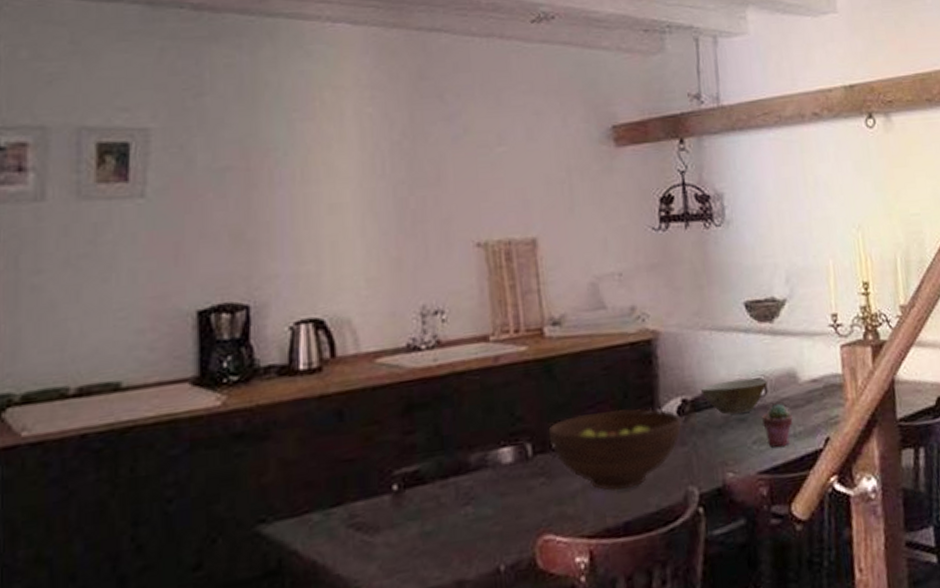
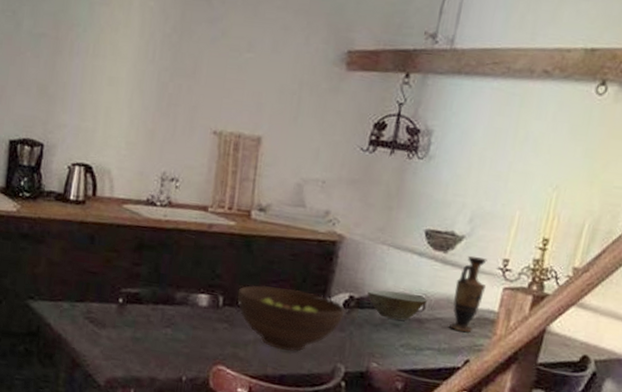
potted succulent: present [762,404,793,448] -> none [413,321,442,357]
vase: none [791,318,823,408] -> present [449,255,487,332]

